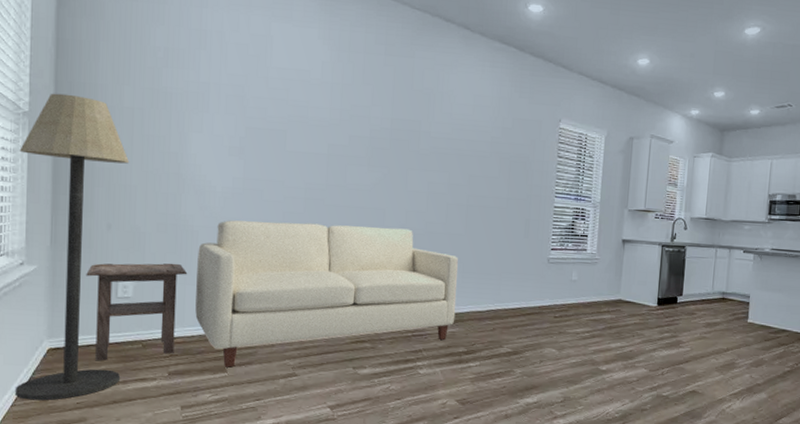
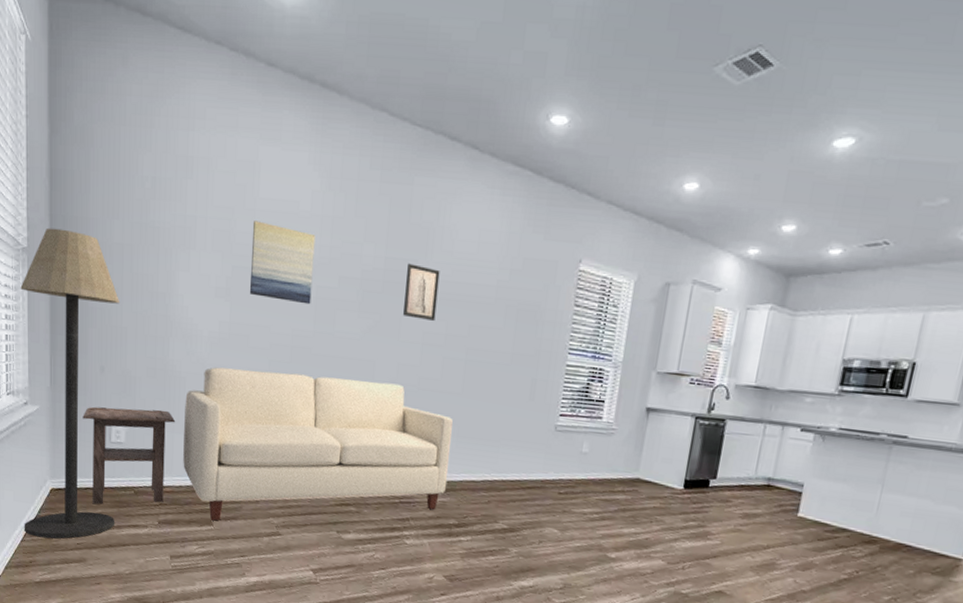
wall art: none [264,87,326,161] -> present [250,221,316,305]
wall art: none [410,123,441,172] -> present [403,263,440,321]

